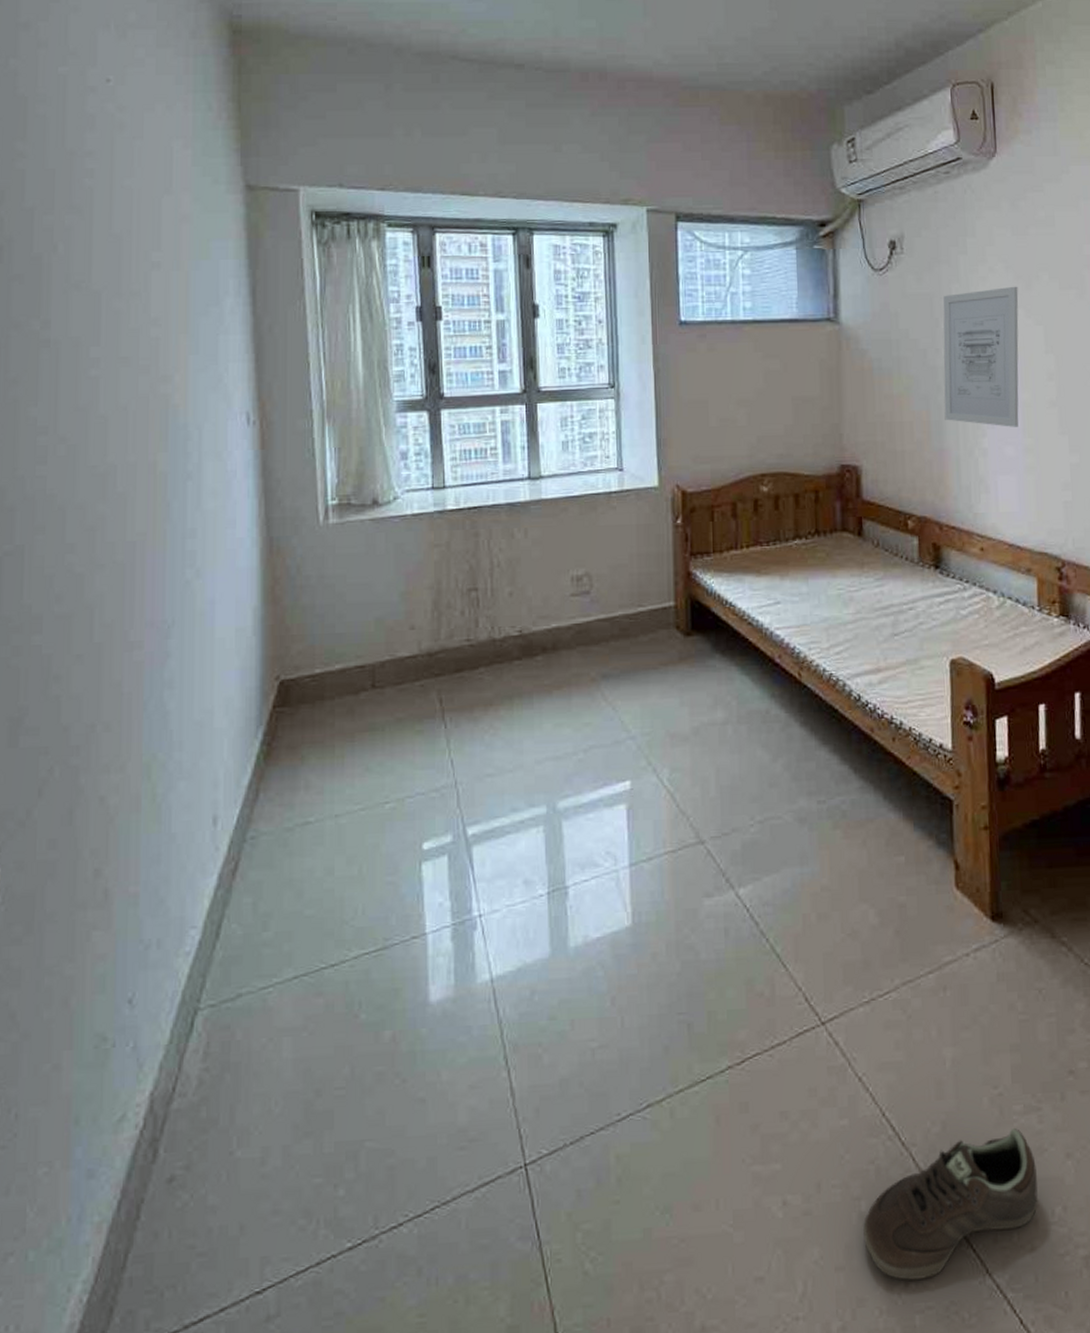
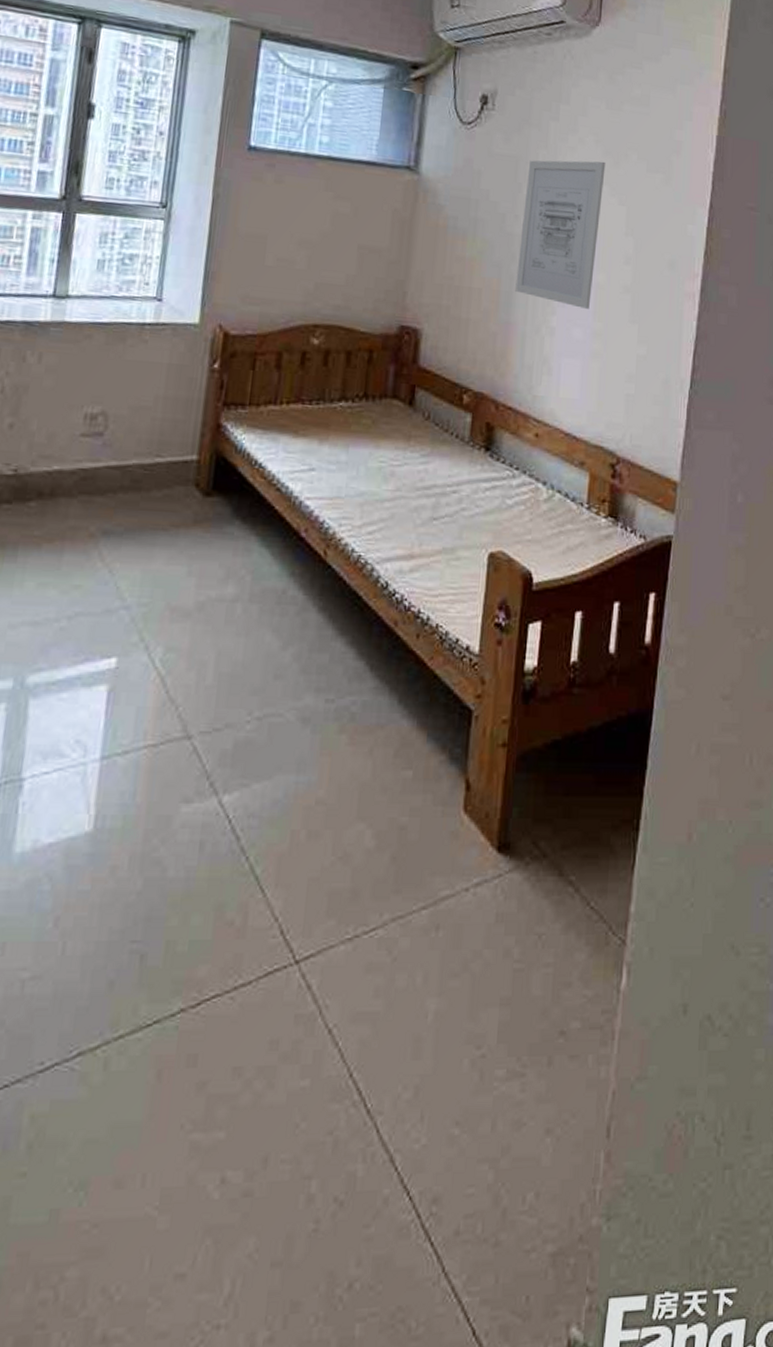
sneaker: present [862,1128,1038,1280] -> none [308,1097,512,1280]

